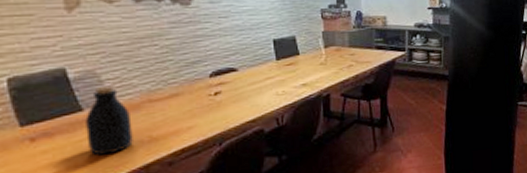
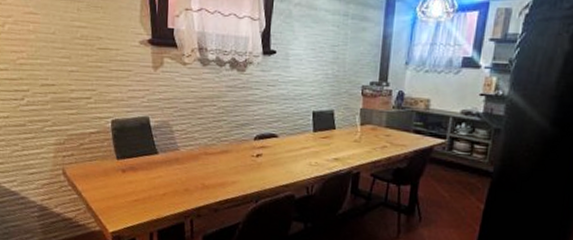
bottle: present [85,85,133,155] -> none [158,135,191,193]

